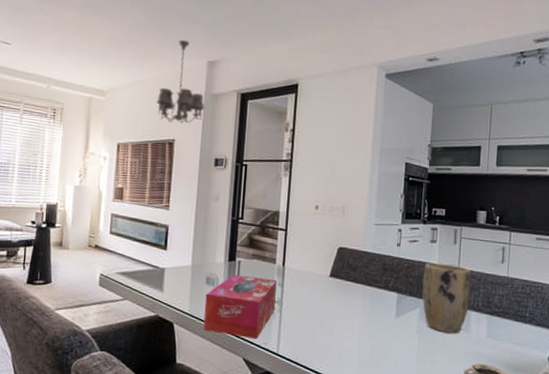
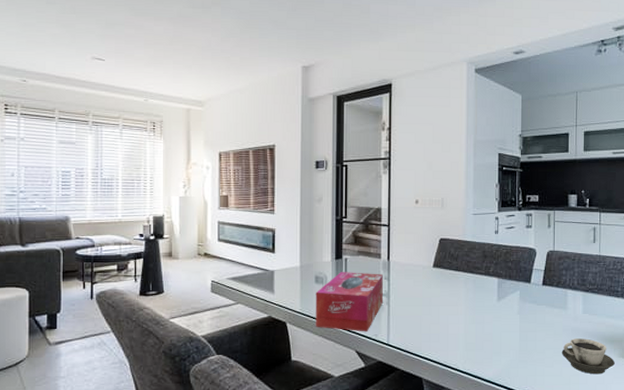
chandelier: present [156,39,205,124] -> none [255,46,303,129]
plant pot: present [422,262,471,334] -> none [521,246,566,312]

